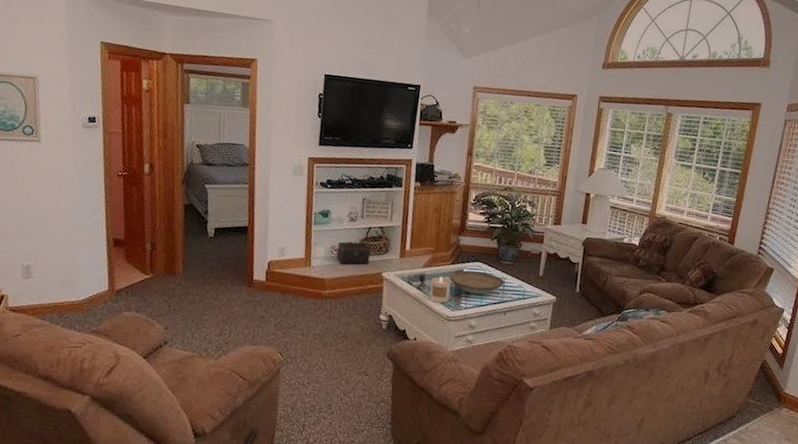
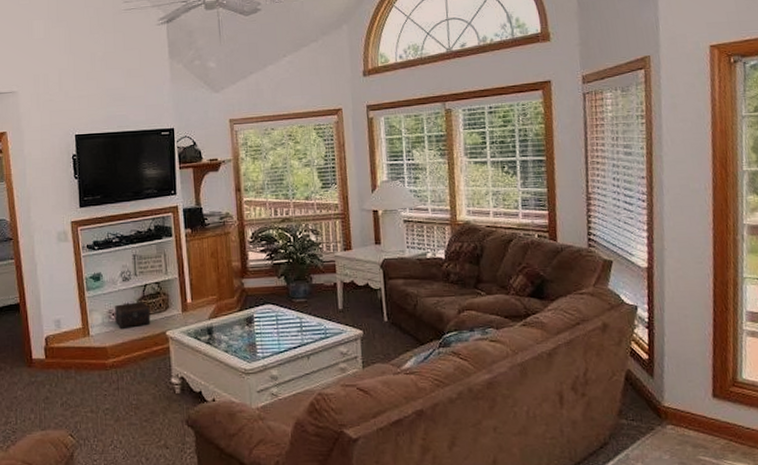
candle: present [430,276,451,303] -> none [220,326,244,356]
decorative bowl: present [450,270,504,296] -> none [240,315,301,342]

